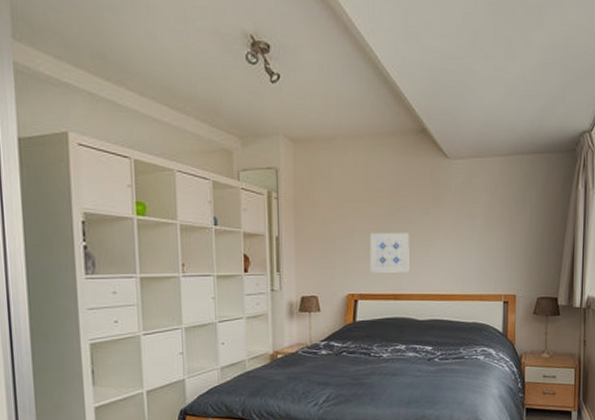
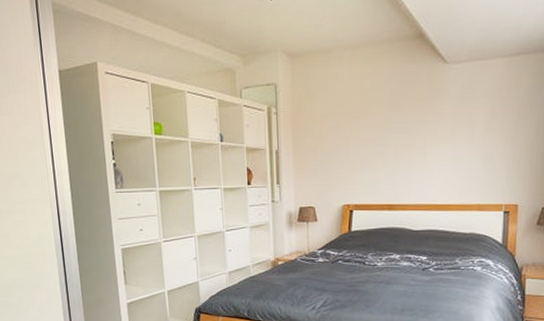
wall art: present [370,233,409,273] -> none [365,143,405,184]

